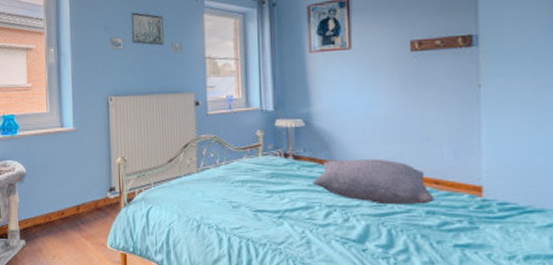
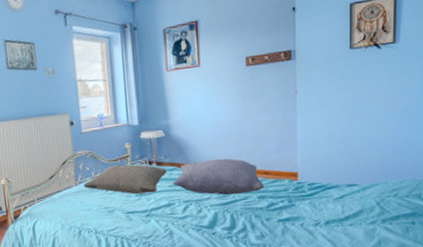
pillow: none [205,154,306,191] -> present [83,164,167,195]

